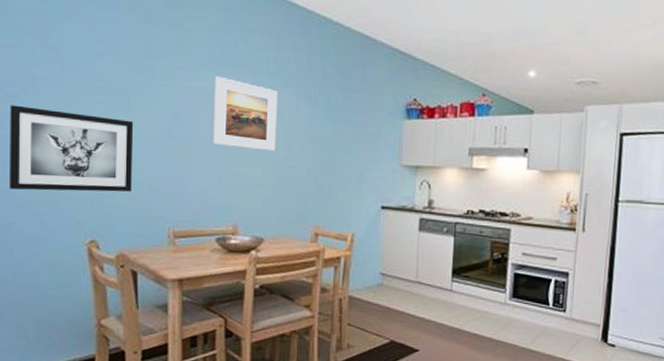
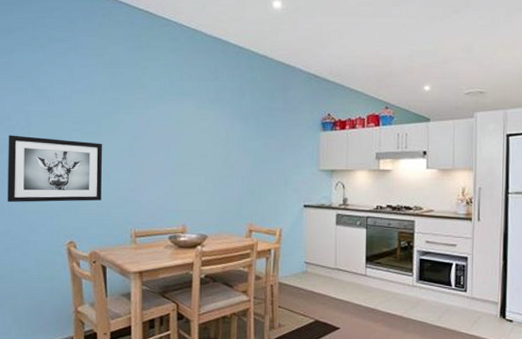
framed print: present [213,76,278,152] -> none [165,103,216,163]

